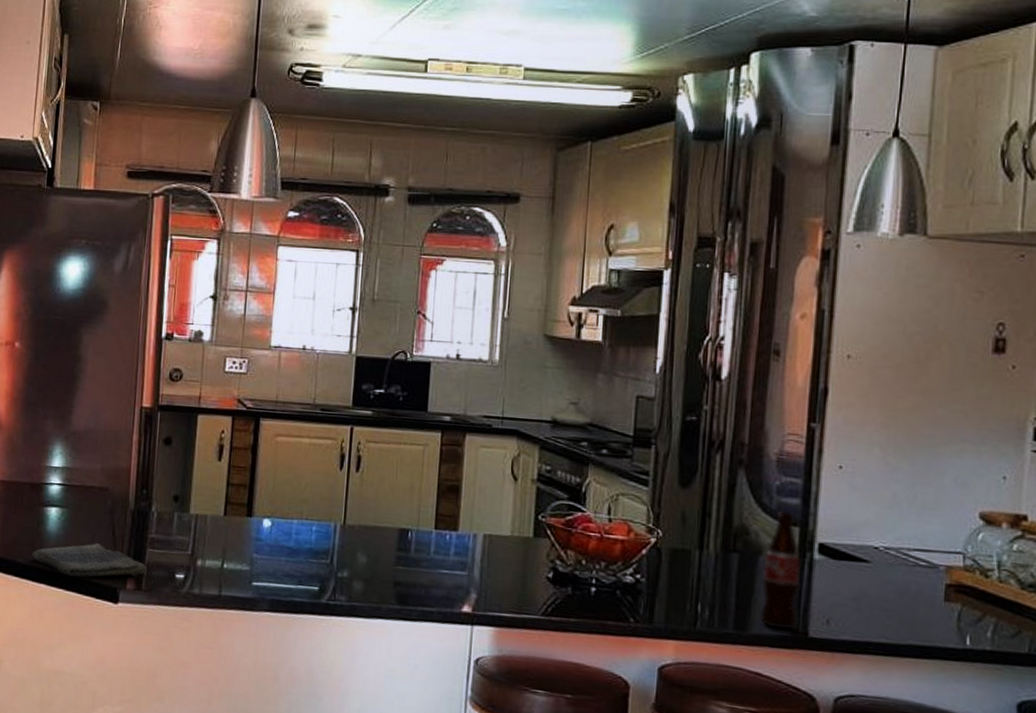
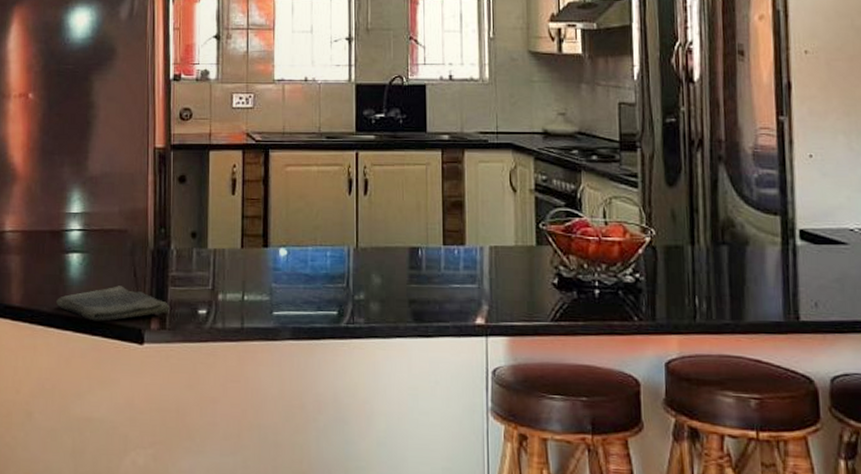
bottle: present [759,510,802,630] -> none [751,201,789,316]

